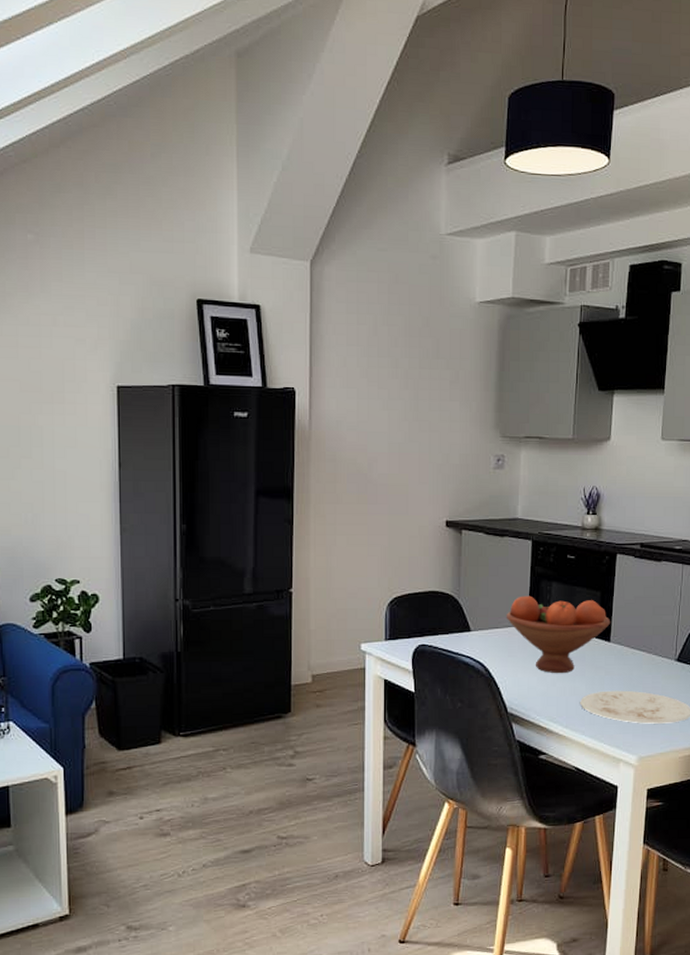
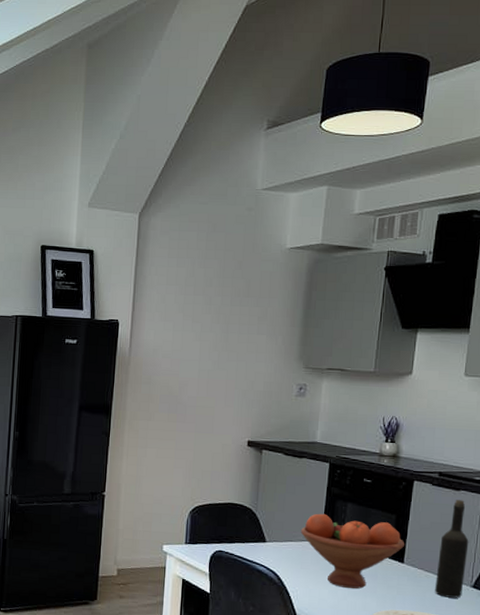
wine bottle: none [641,571,672,674] -> present [435,500,469,598]

